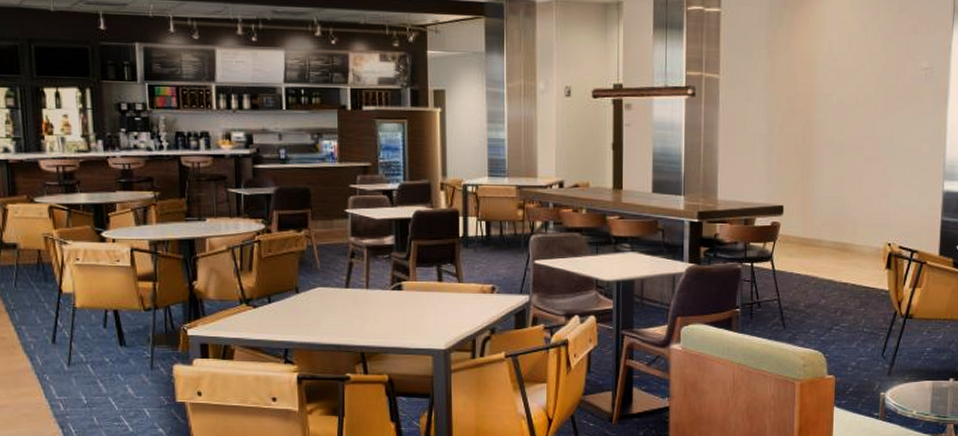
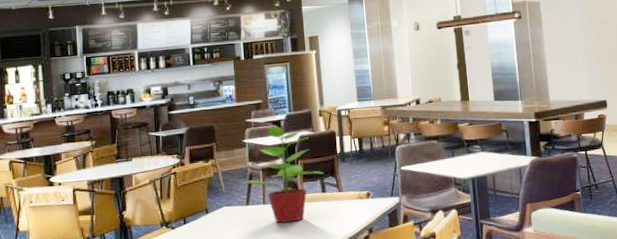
potted plant: none [342,191,442,312] -> present [243,121,325,223]

